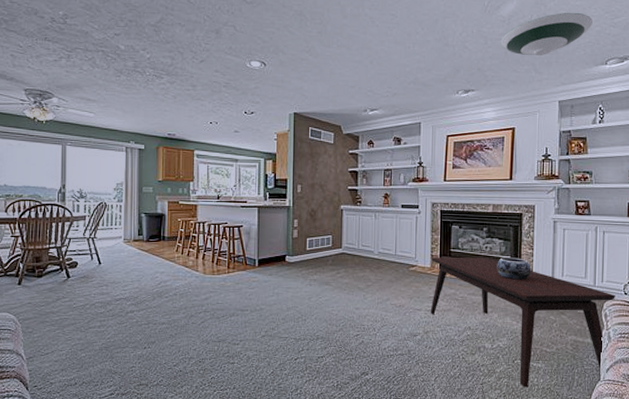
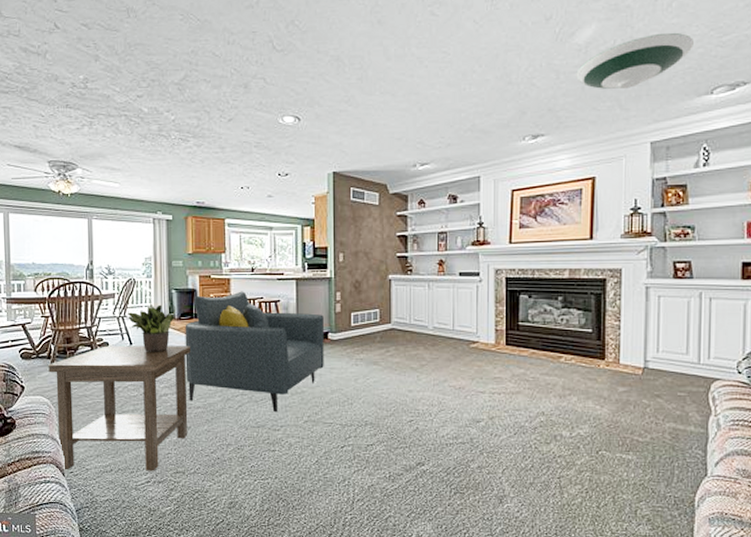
side table: none [16,265,157,385] -> present [48,345,190,471]
potted plant: none [98,224,146,272] -> present [128,302,177,352]
armchair: none [152,216,282,328] -> present [185,291,324,413]
coffee table: present [430,257,615,388] -> none [495,331,726,483]
decorative bowl: present [497,257,532,280] -> none [575,331,619,357]

